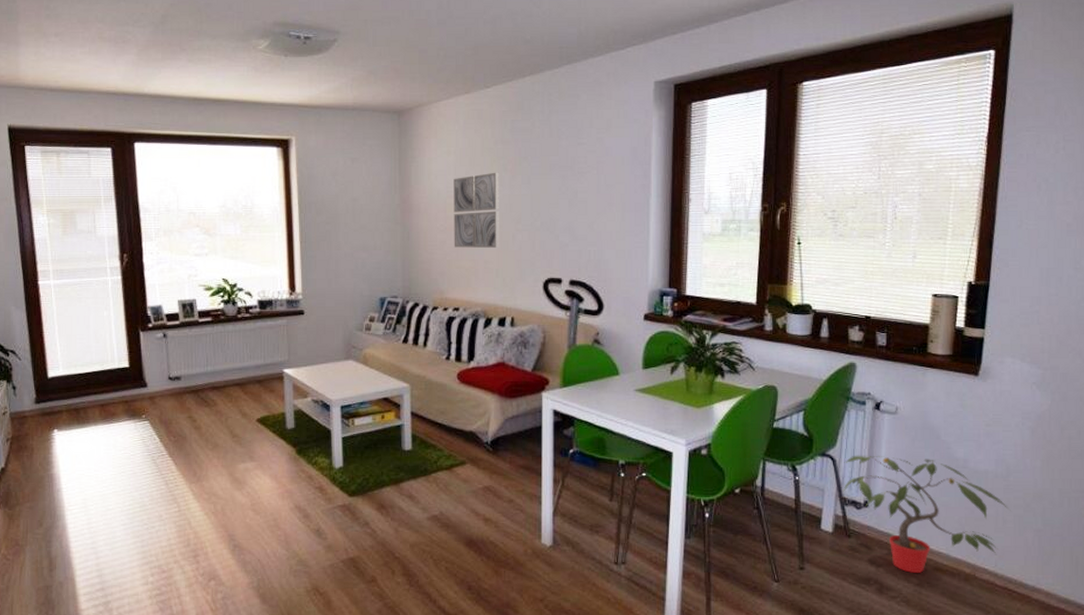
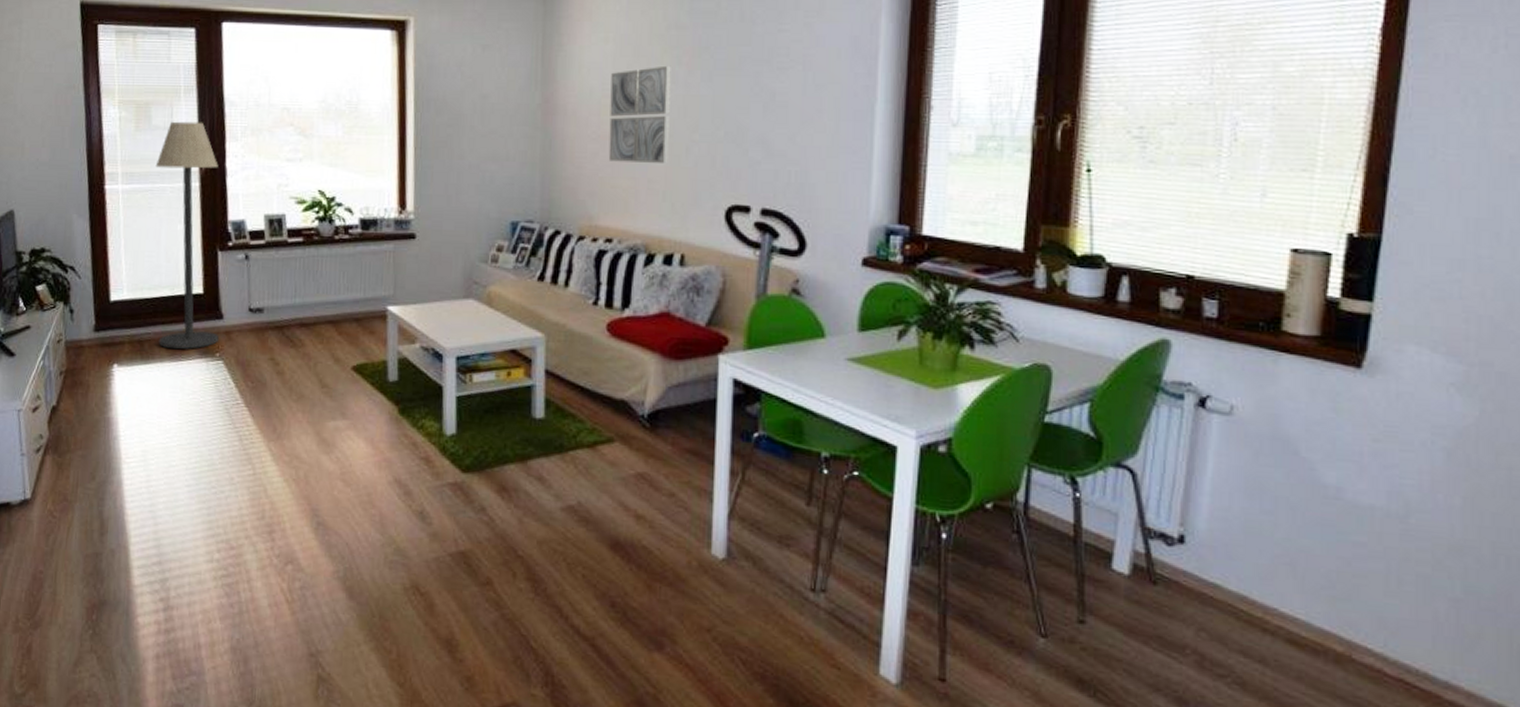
floor lamp: none [82,226,144,414] -> present [155,121,219,350]
potted plant: present [843,455,1011,573] -> none [1146,469,1411,645]

